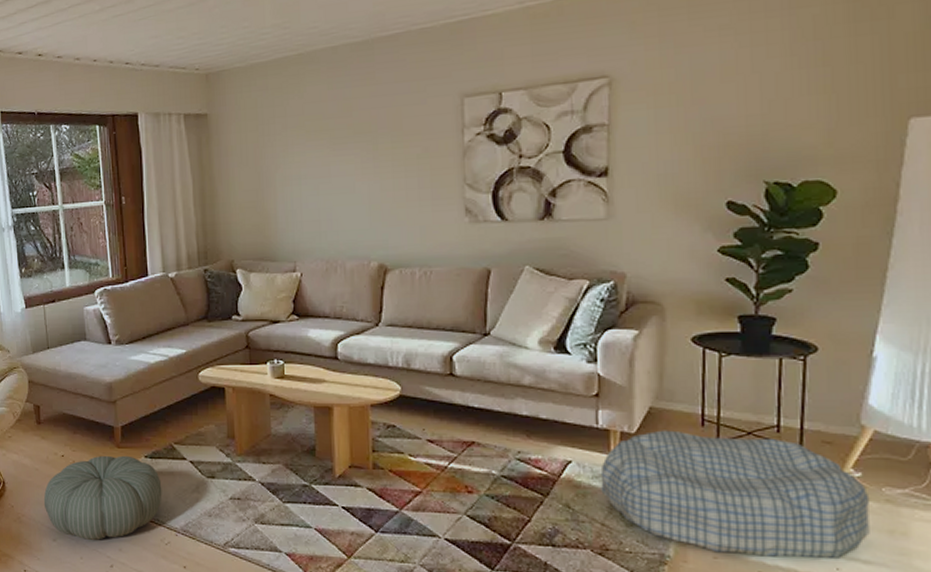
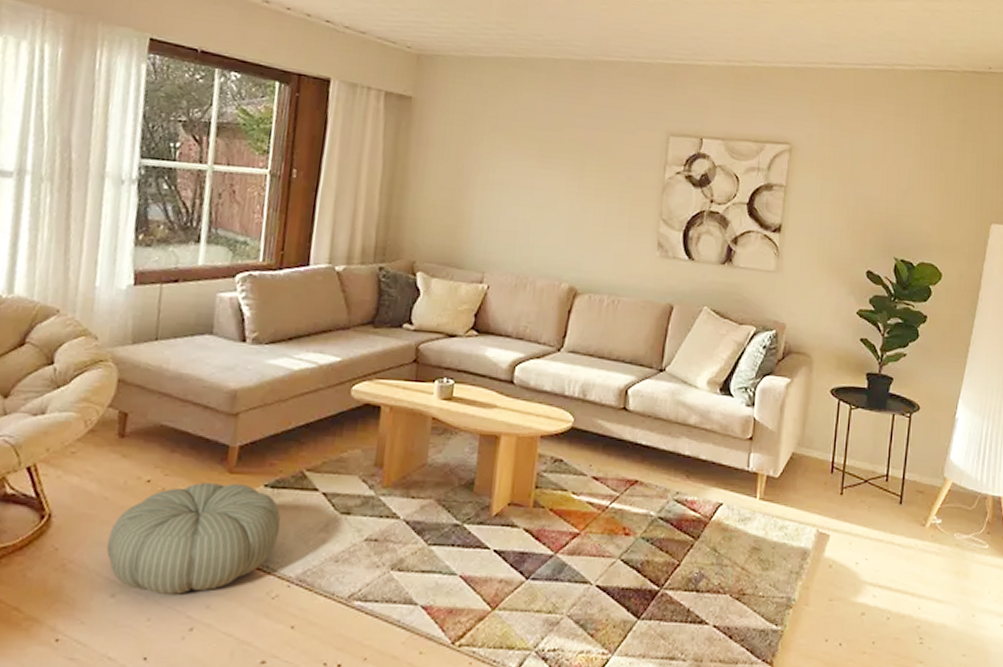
dog bed: present [600,430,870,558] -> none [745,475,946,598]

